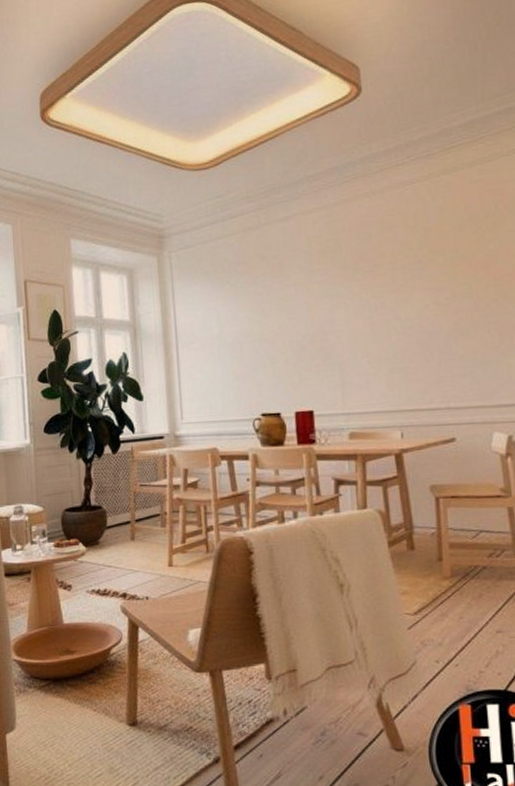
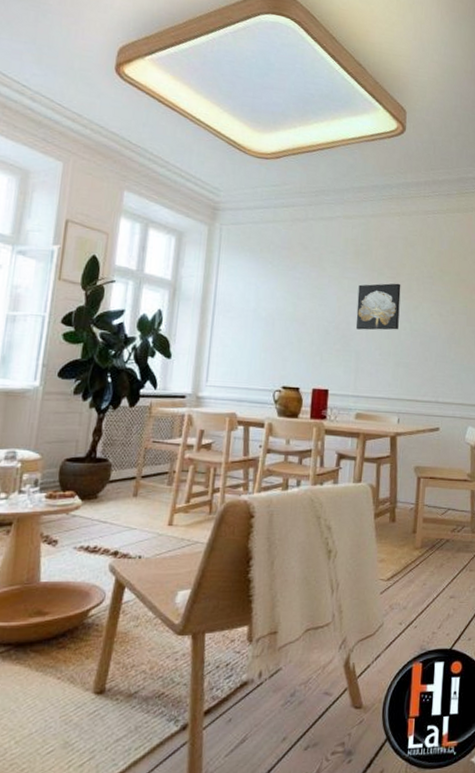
wall art: none [331,276,387,339] -> present [355,283,401,330]

